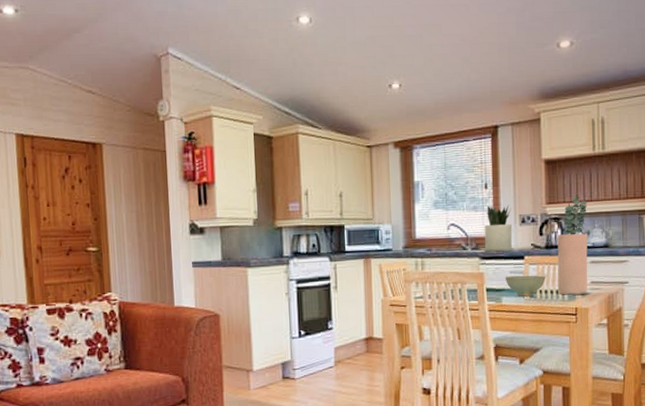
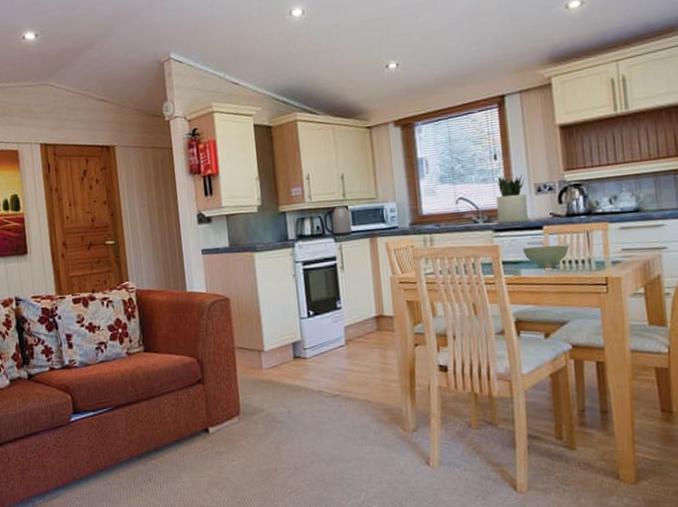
kettle: none [320,224,348,256] -> present [323,205,352,237]
vase: present [557,192,588,296] -> none [579,155,618,265]

